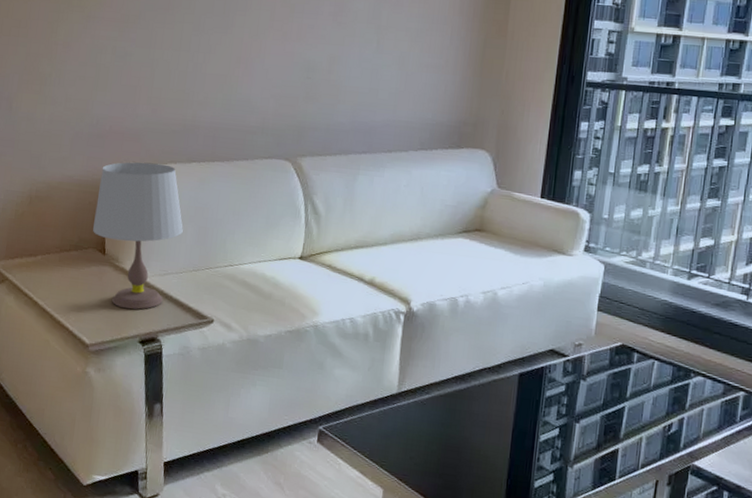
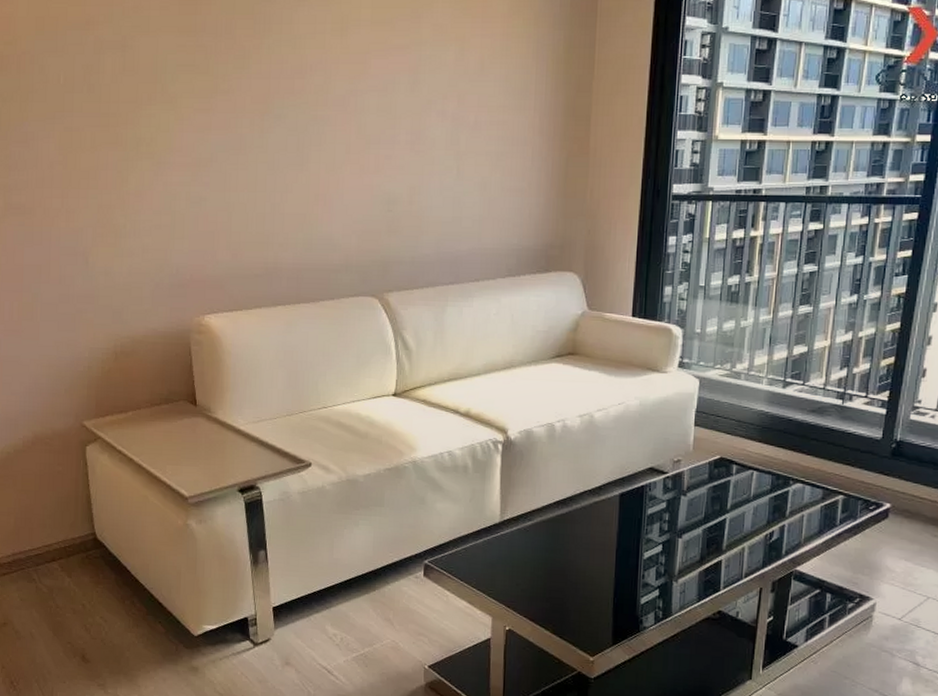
table lamp: present [93,162,183,310] -> none [182,309,274,459]

